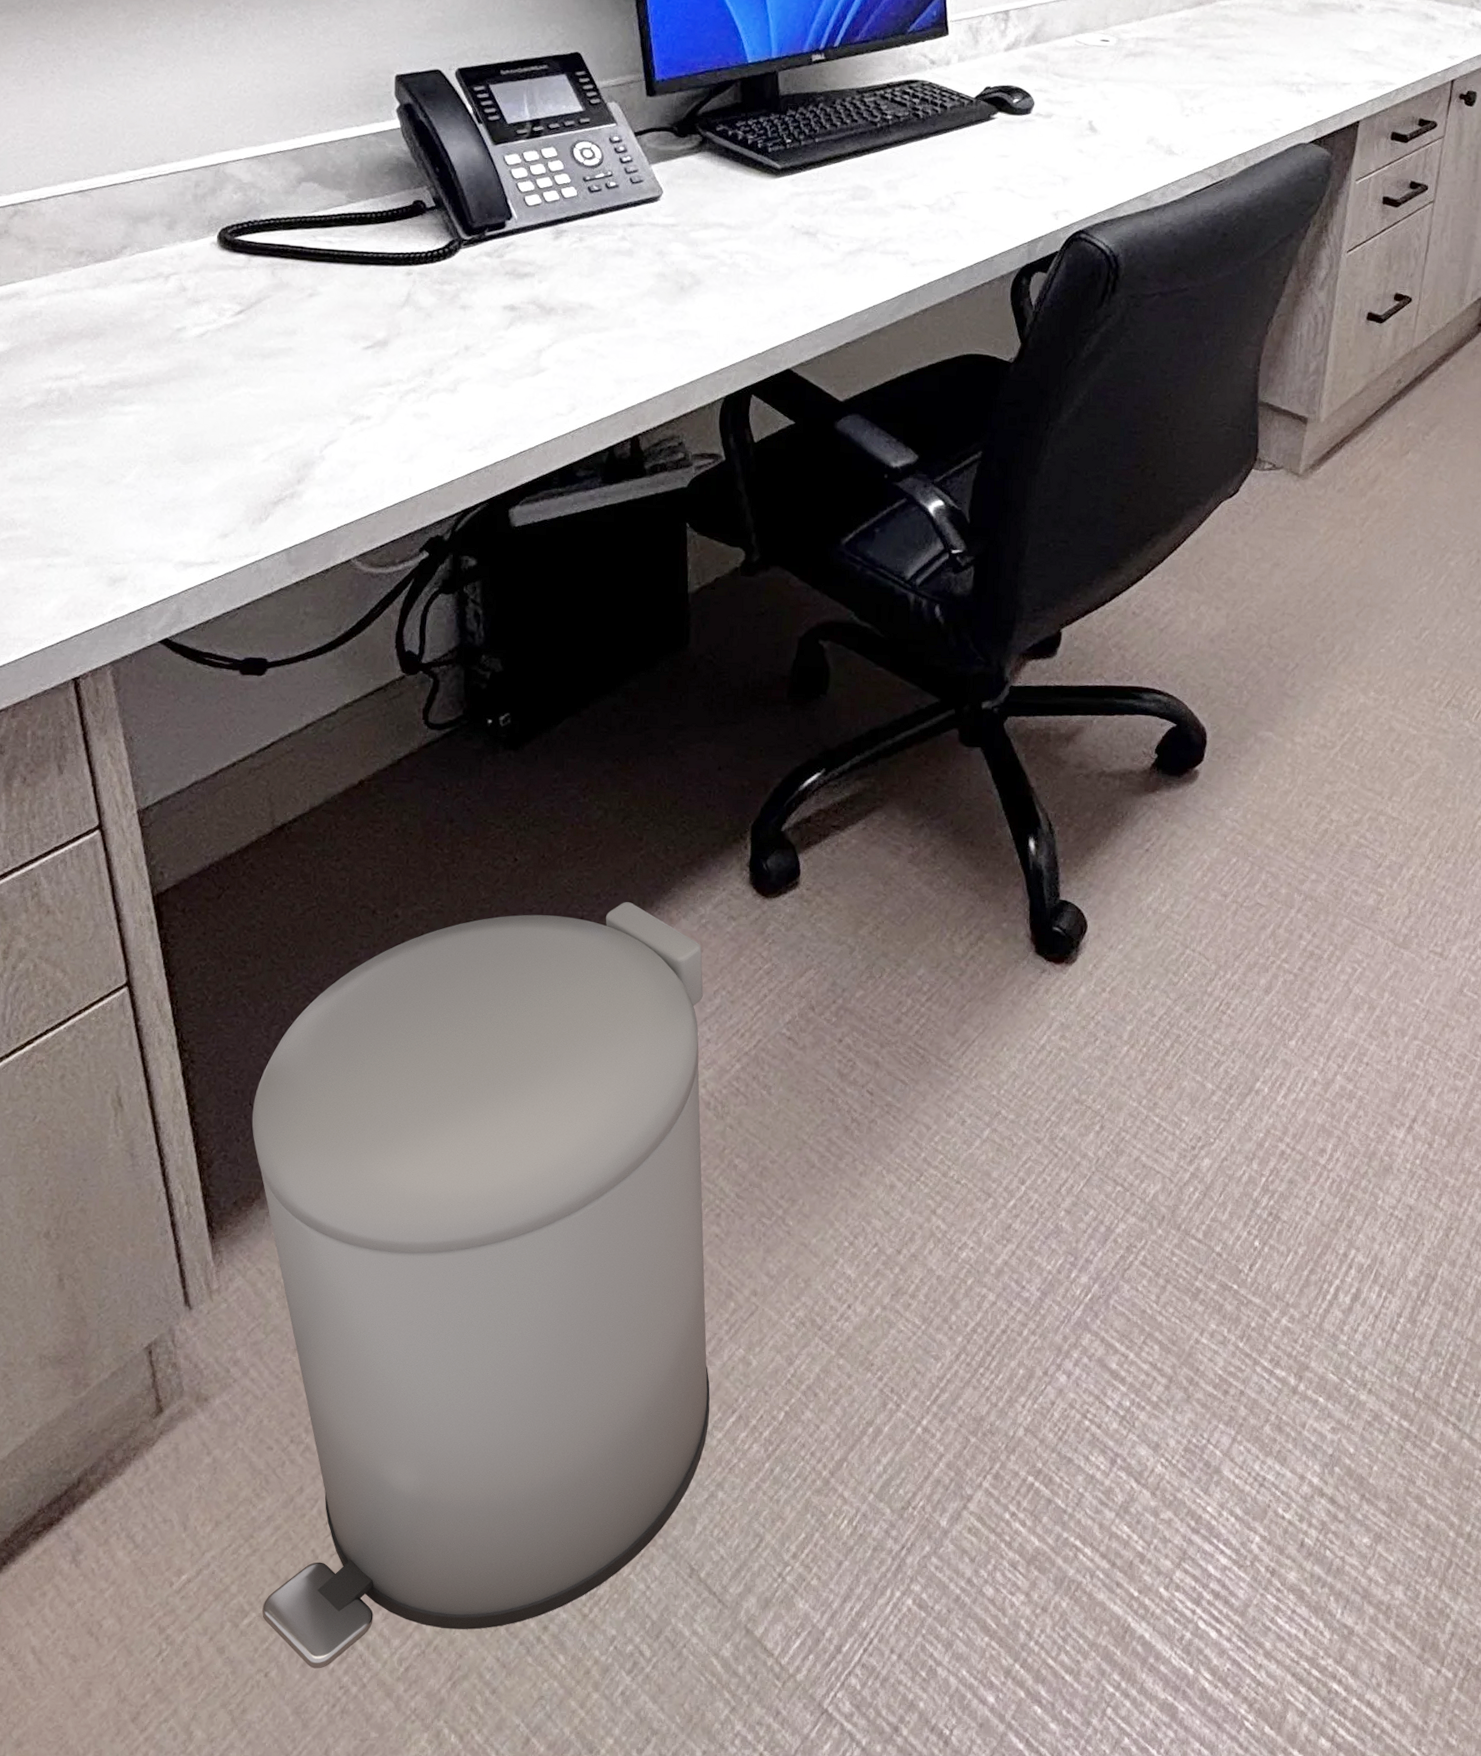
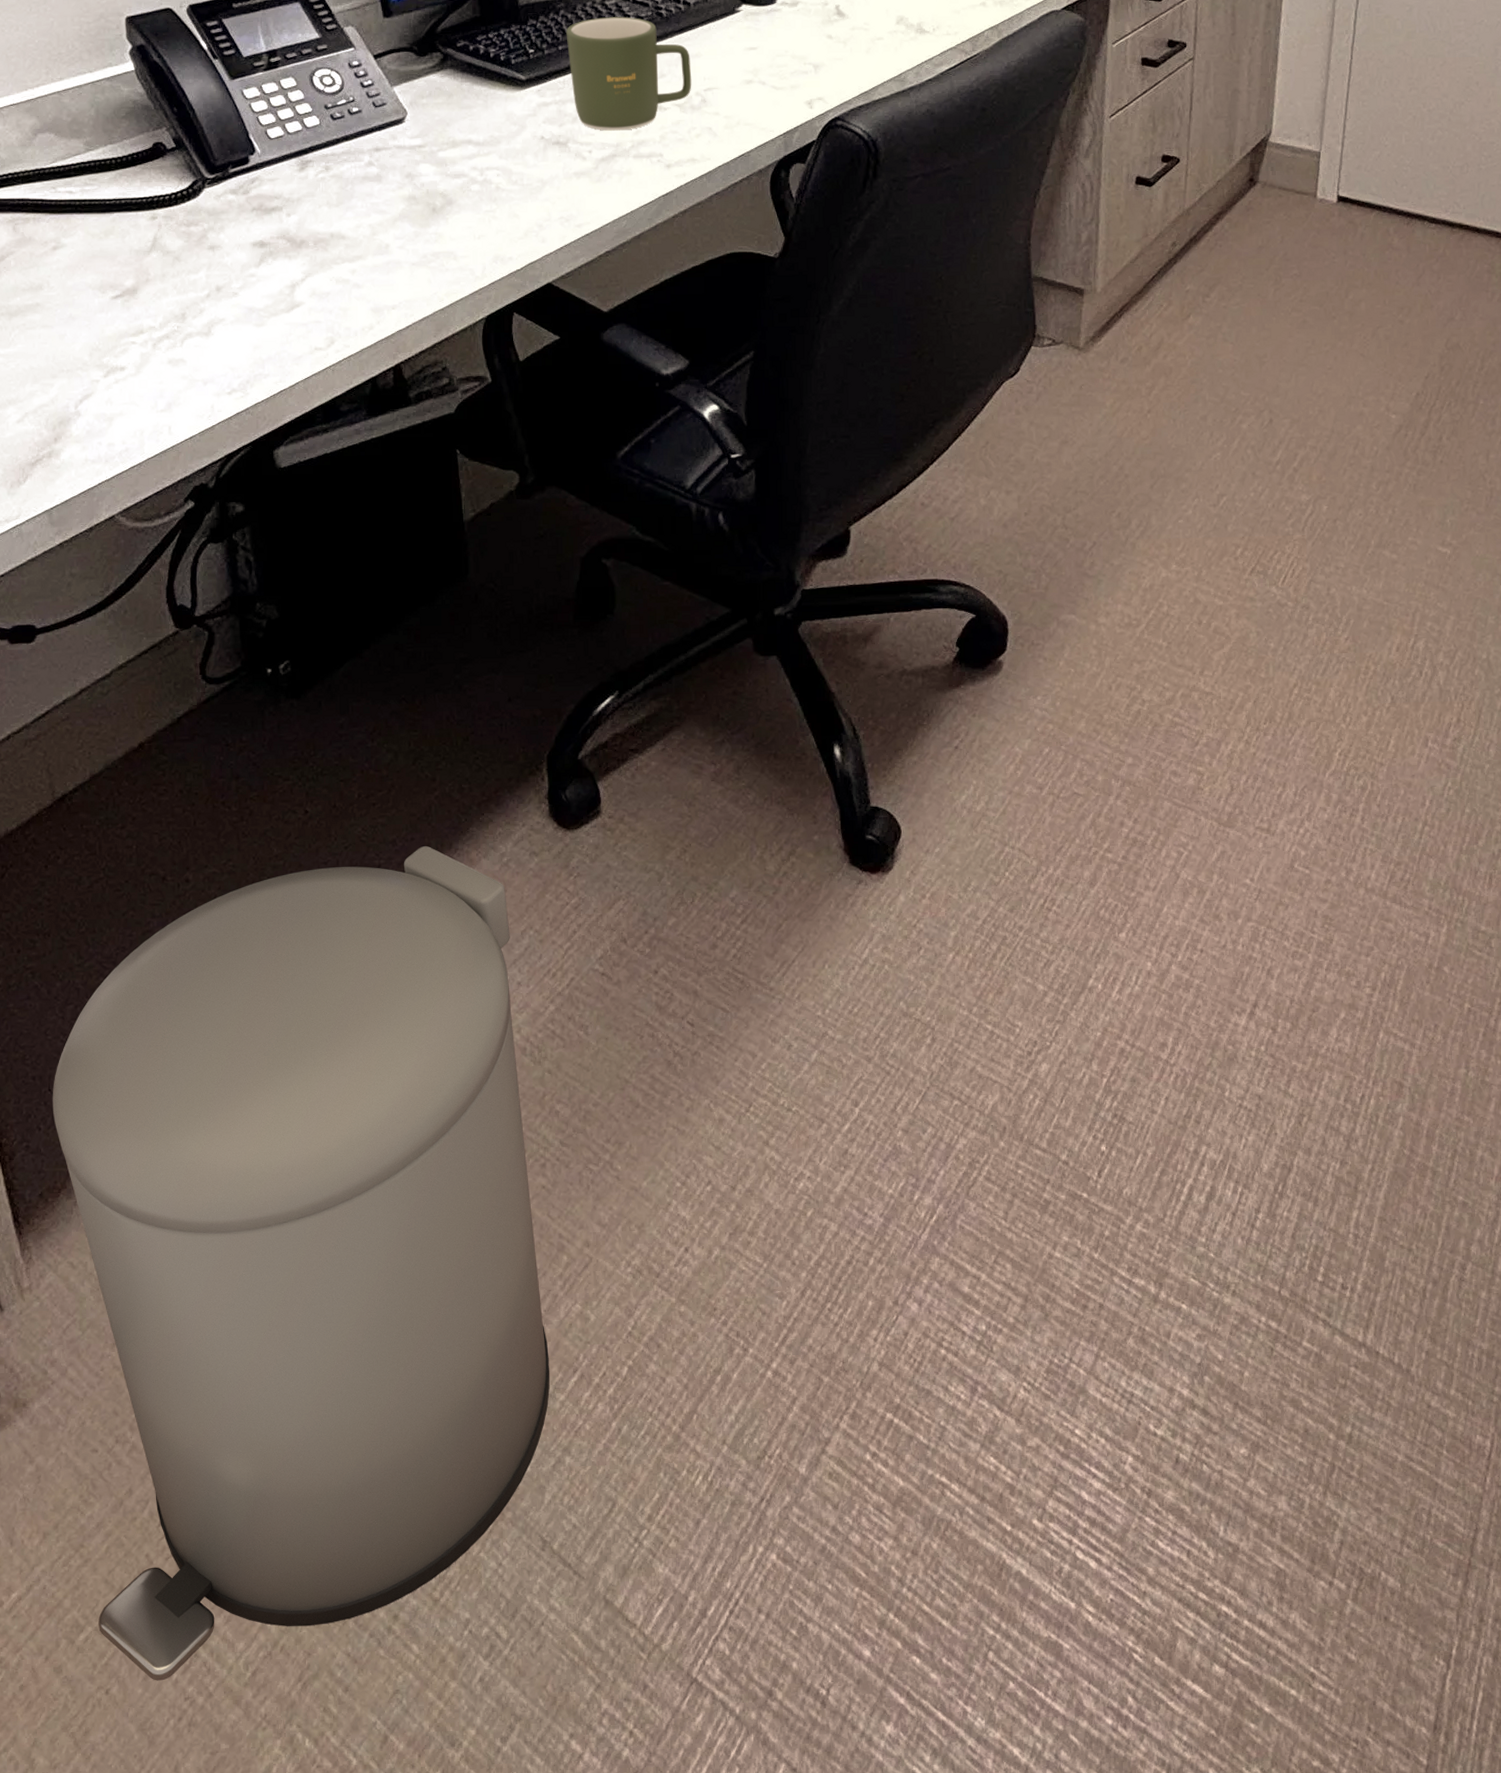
mug: none [823,113,943,226] -> present [566,17,692,131]

